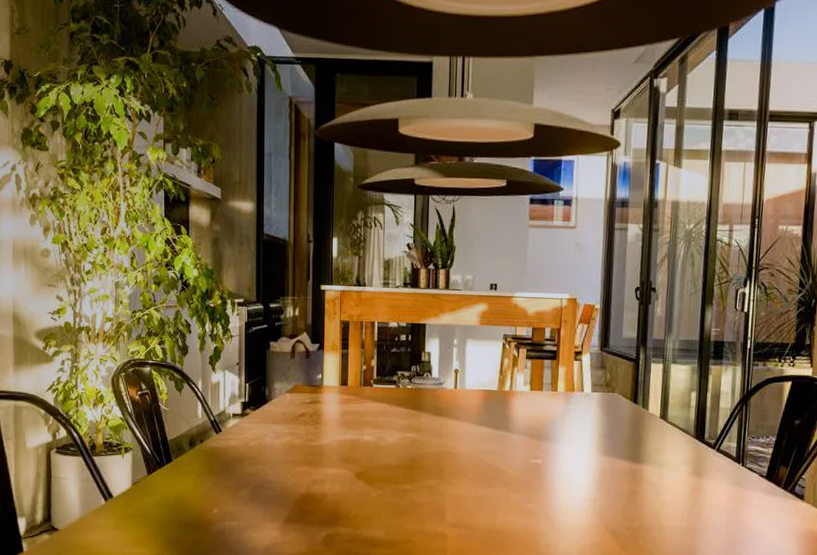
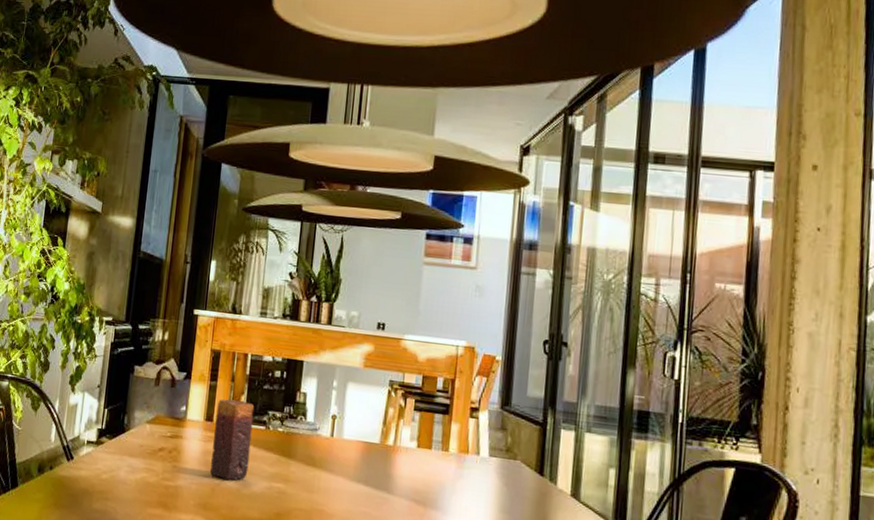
candle: none [348,364,385,435] -> present [209,399,255,480]

